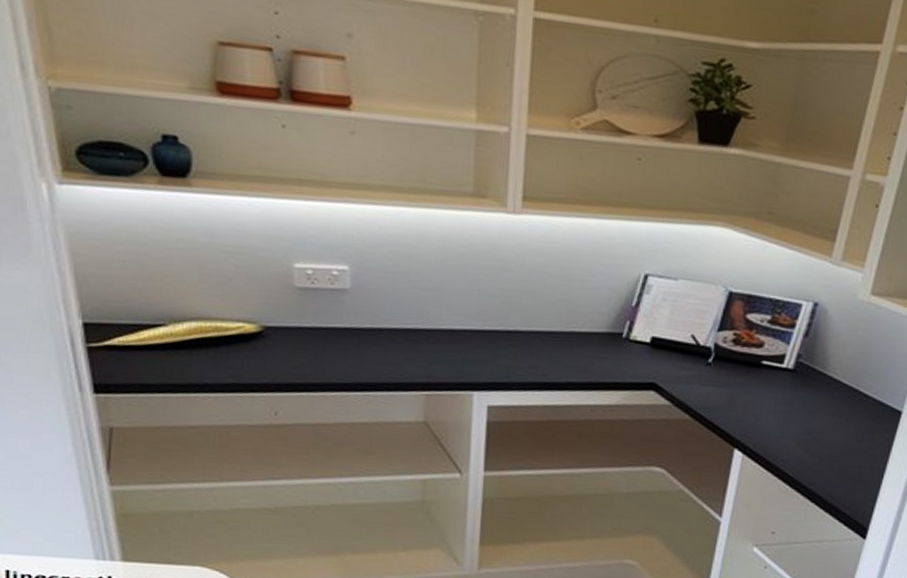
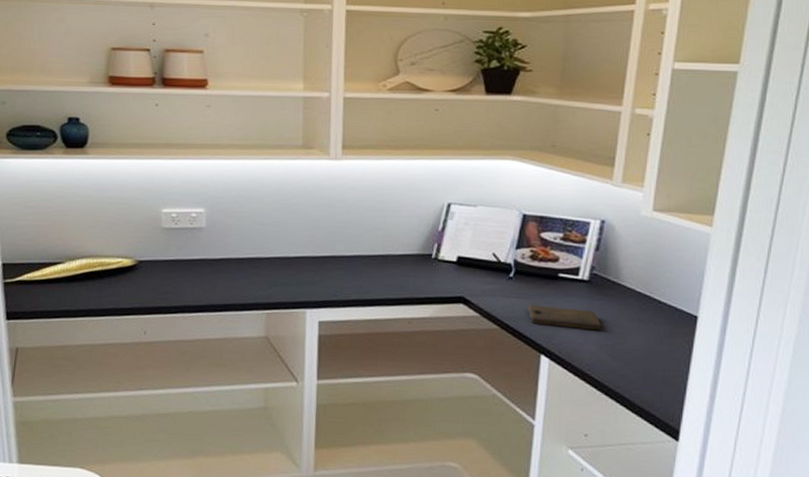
cutting board: none [724,393,802,425] -> present [527,304,602,331]

